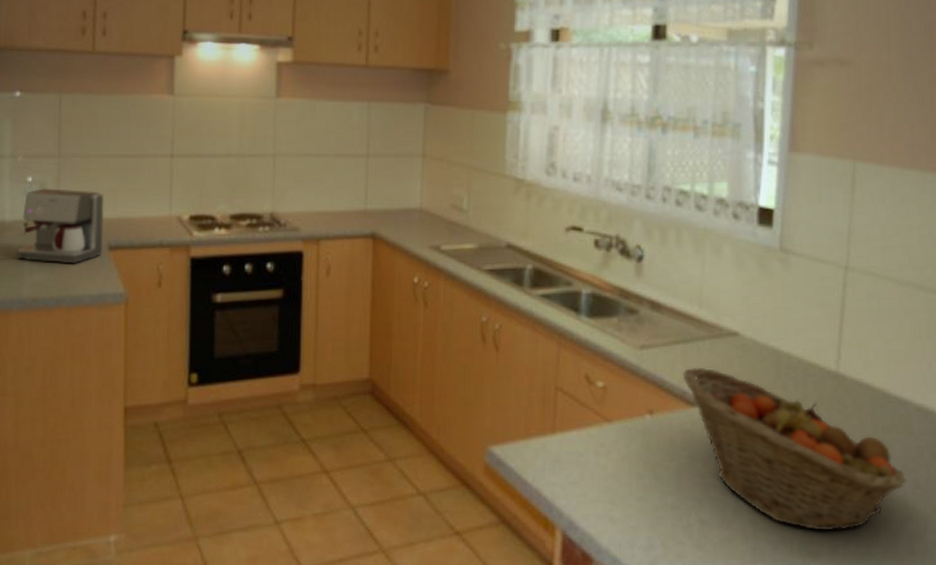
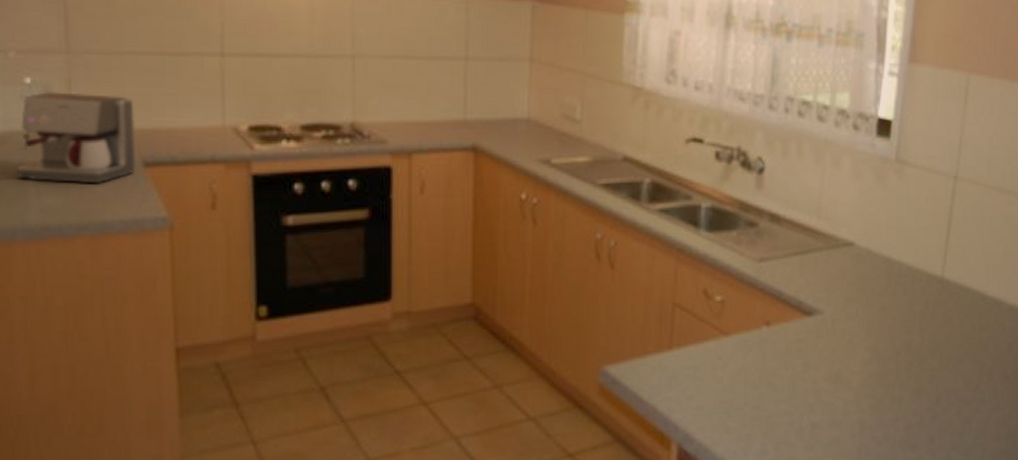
fruit basket: present [682,367,907,531] -> none [799,277,997,425]

